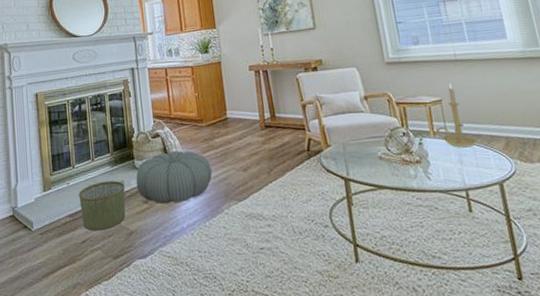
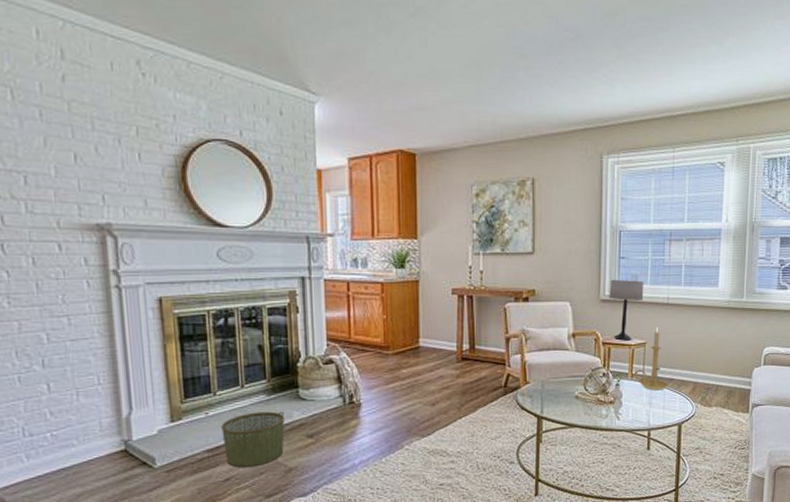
pouf: present [136,151,212,205] -> none [299,381,394,439]
table lamp: none [392,41,430,100] -> present [609,279,644,341]

